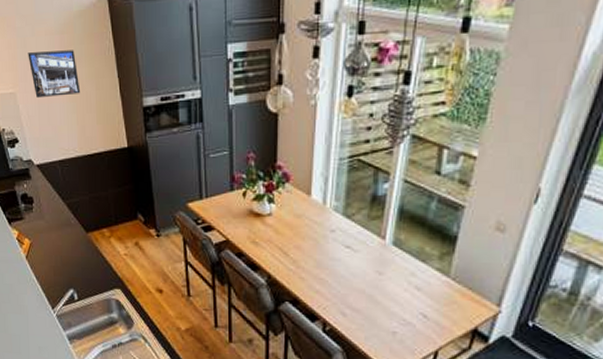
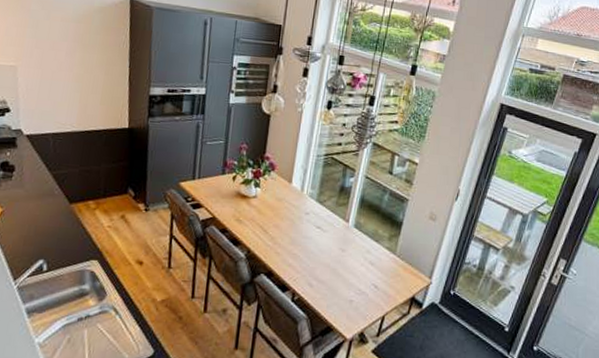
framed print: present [28,50,81,99] -> none [38,33,89,76]

